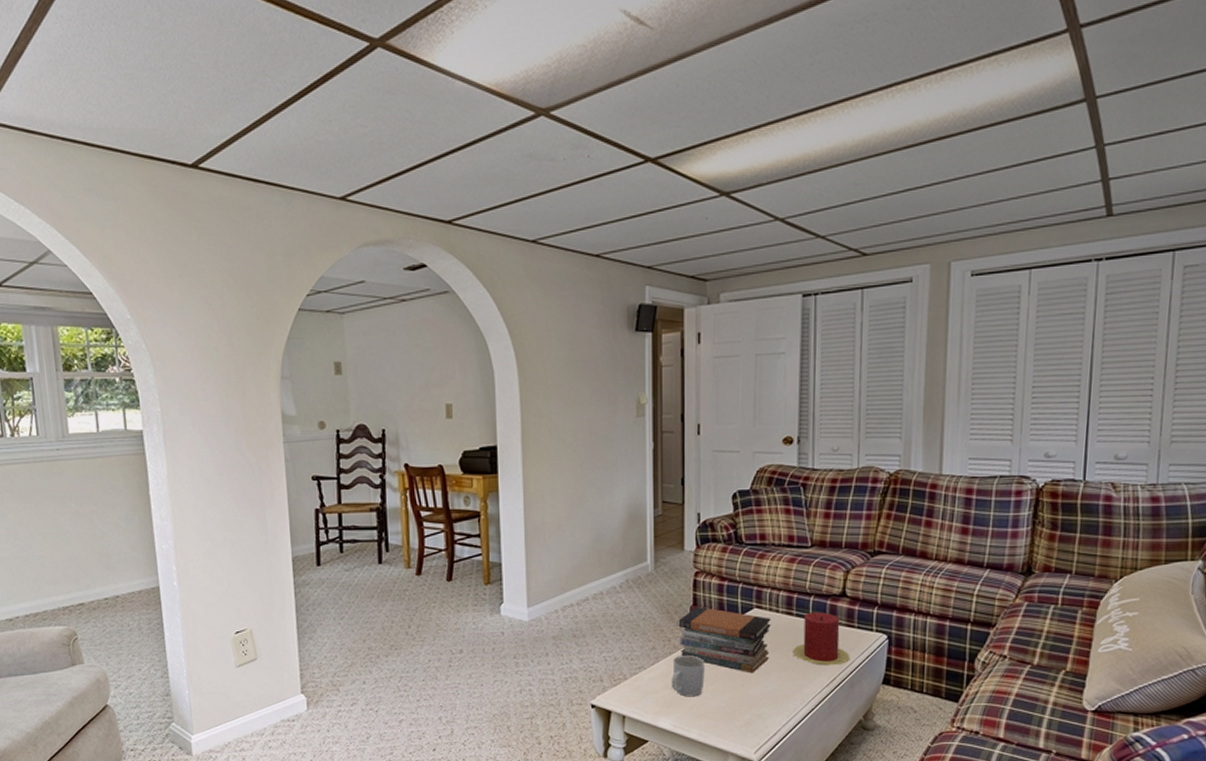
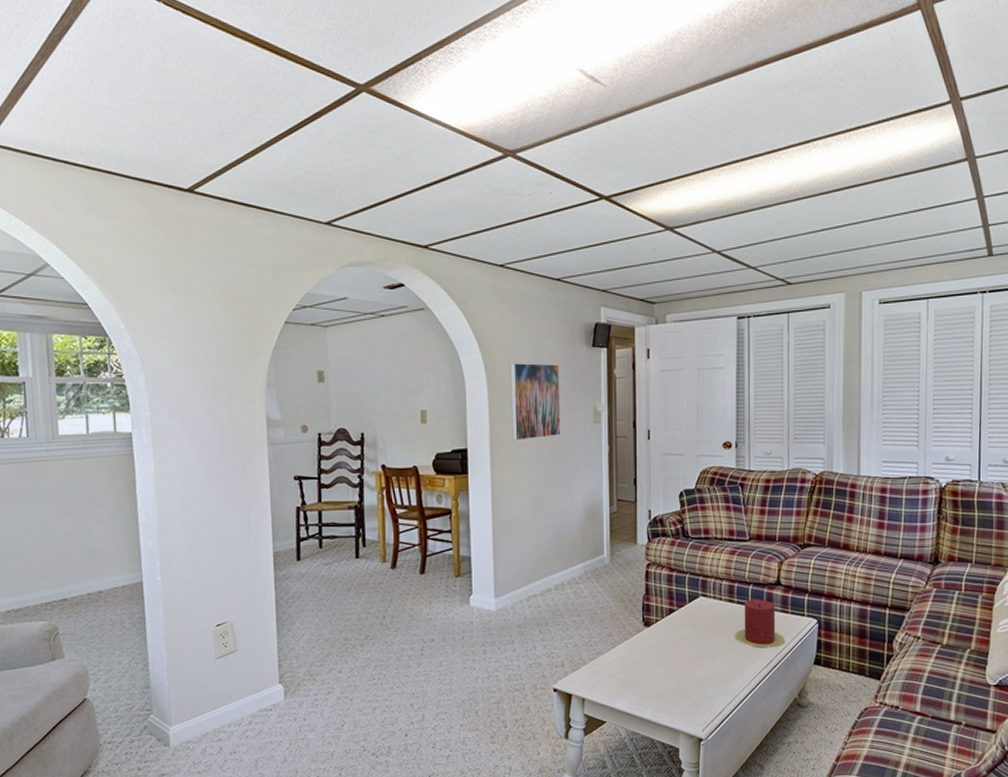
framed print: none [543,350,601,437] -> present [510,362,561,441]
mug: present [671,654,705,697] -> none [626,640,657,680]
book stack: present [678,607,771,674] -> none [632,596,715,657]

